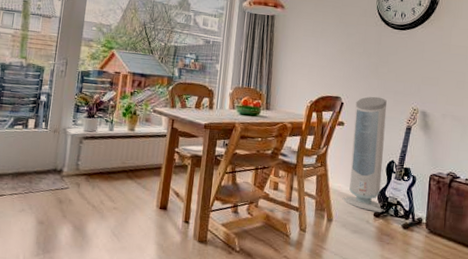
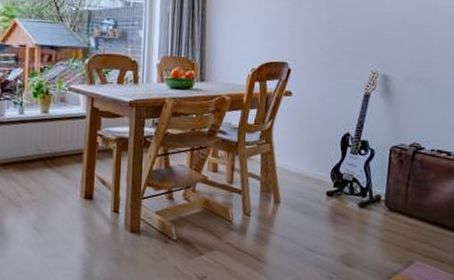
air purifier: present [342,96,387,213] -> none [290,60,342,191]

